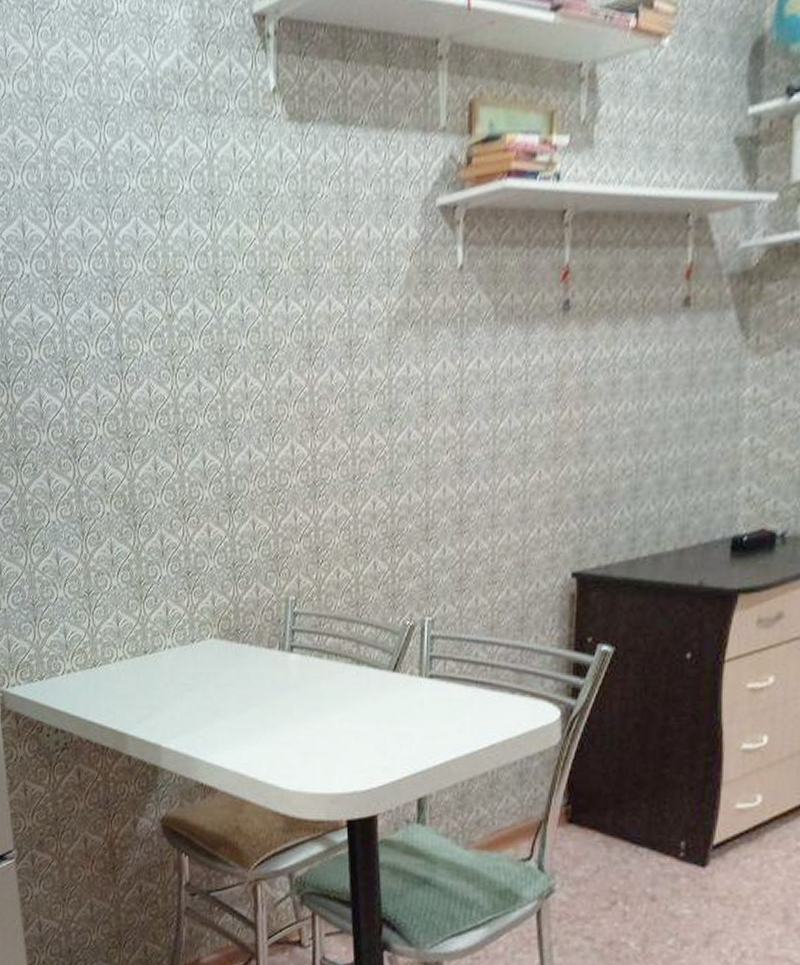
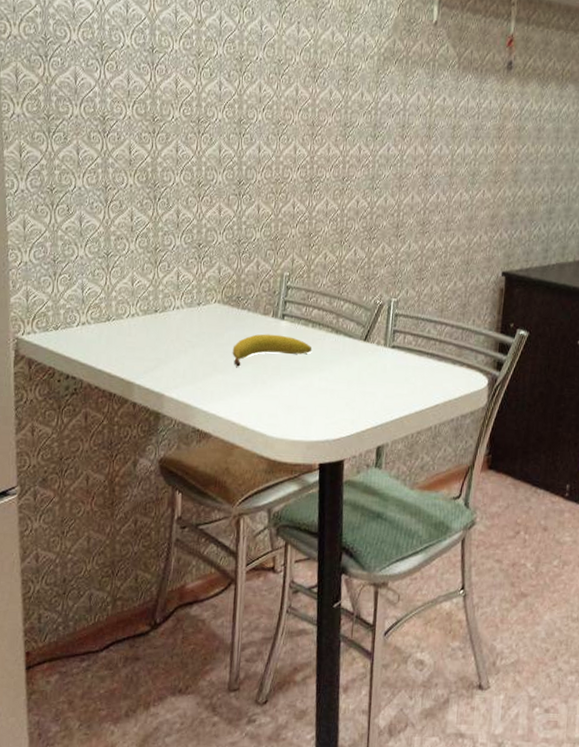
fruit: none [234,670,330,710] -> present [232,334,312,367]

